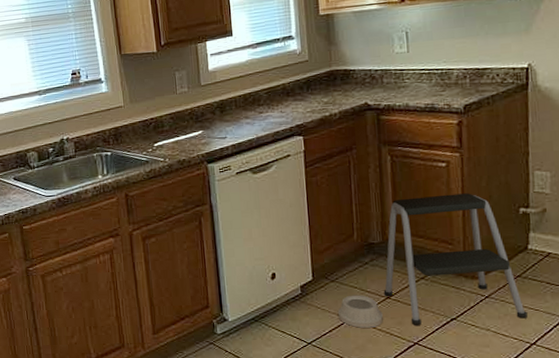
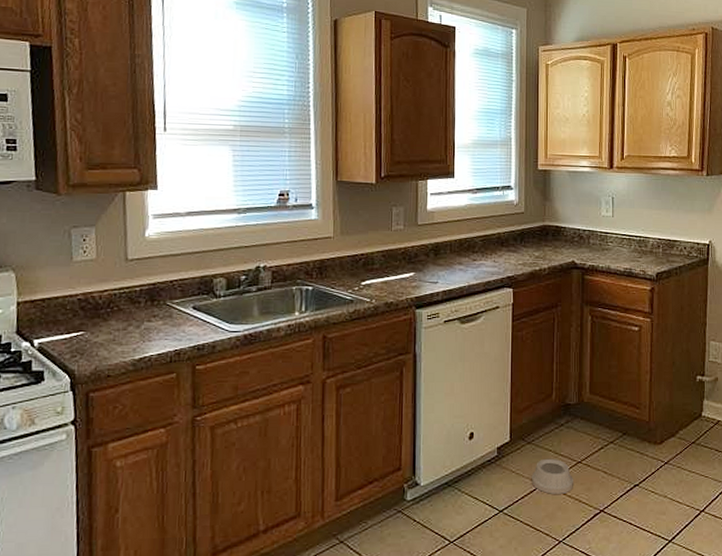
step stool: present [383,193,528,325] -> none [576,358,699,492]

